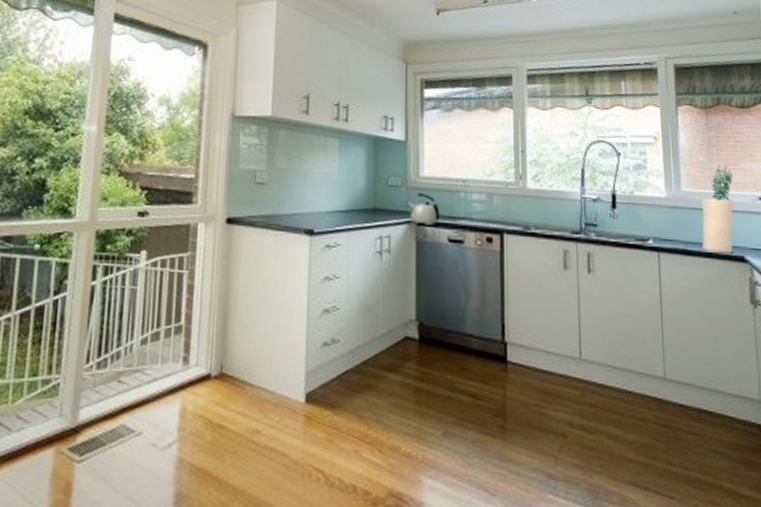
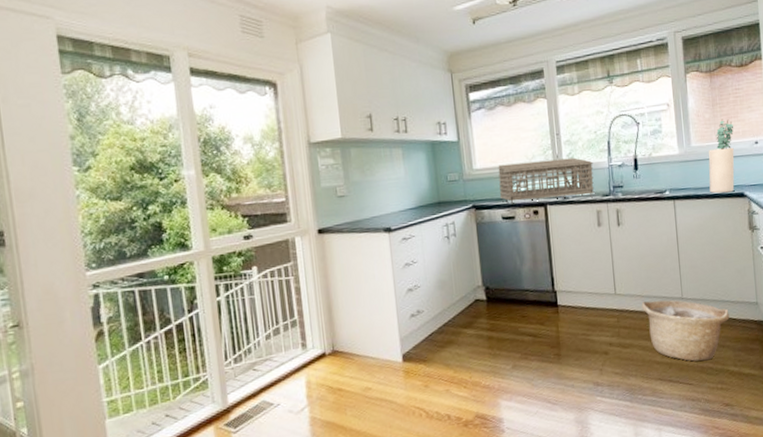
kettle: present [407,192,440,225] -> none [465,182,494,209]
dish rack: none [447,176,563,232] -> present [498,157,595,204]
basket: none [612,374,725,468] -> present [641,300,729,362]

